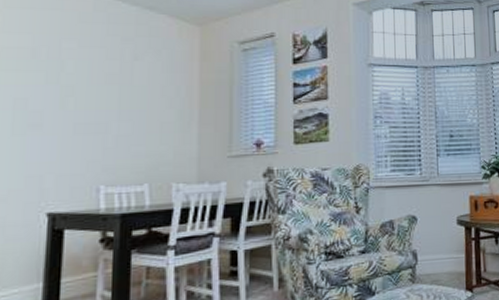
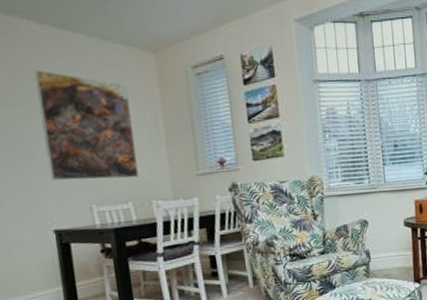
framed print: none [57,35,165,157] -> present [34,70,139,181]

